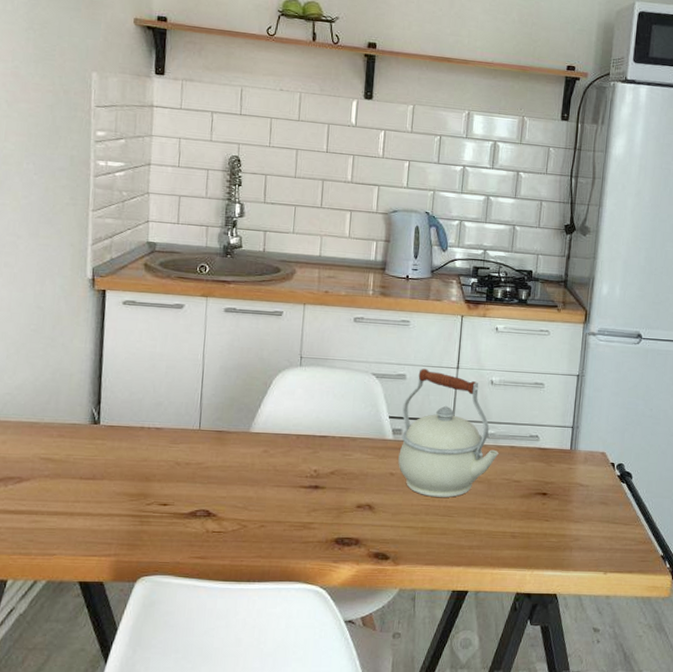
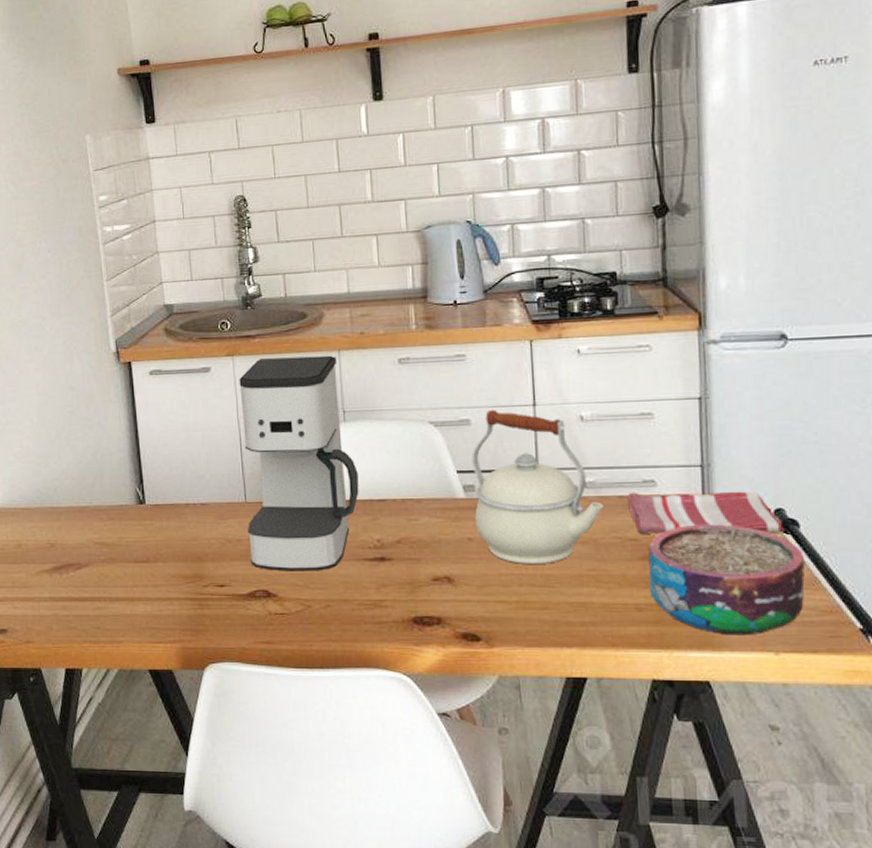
coffee maker: none [196,303,306,495] -> present [239,355,359,572]
dish towel: none [516,444,623,481] -> present [626,491,785,534]
bowl: none [523,472,632,559] -> present [648,524,805,636]

